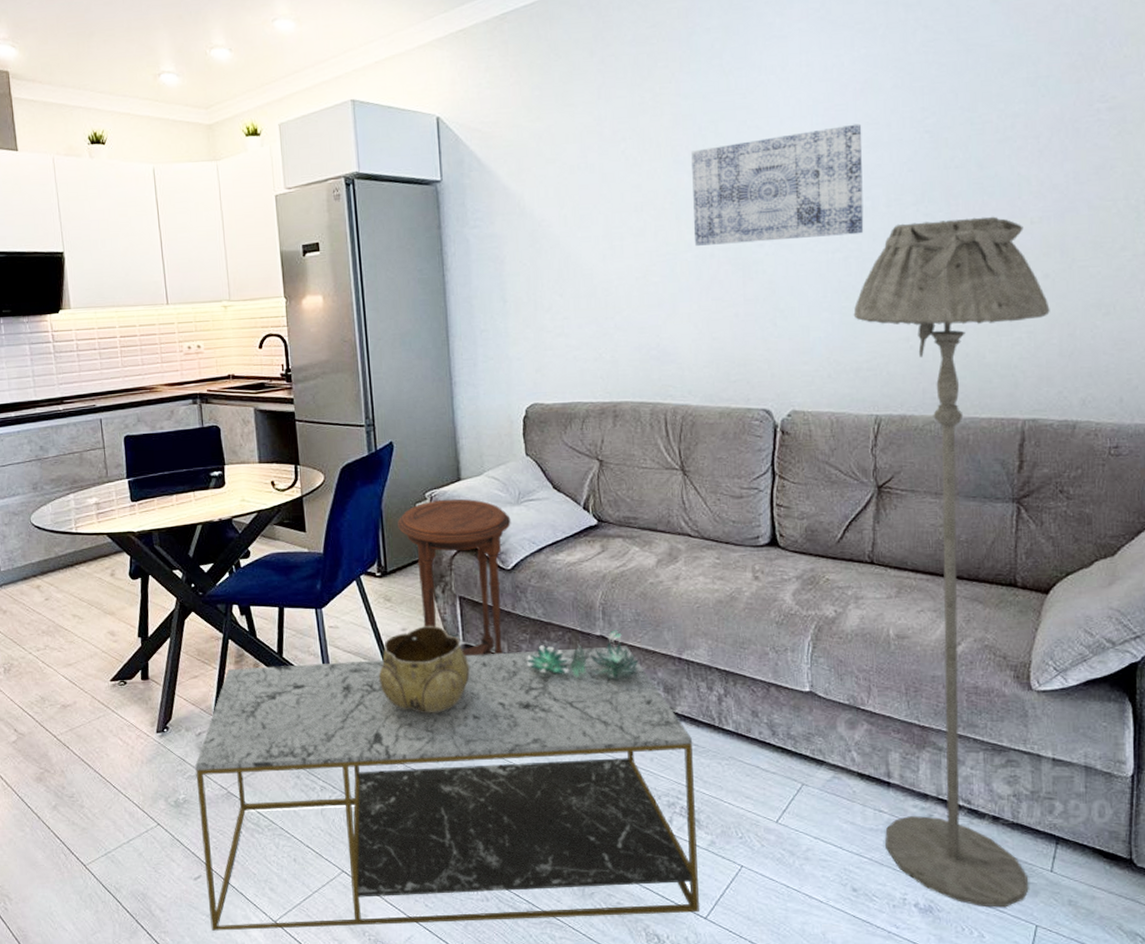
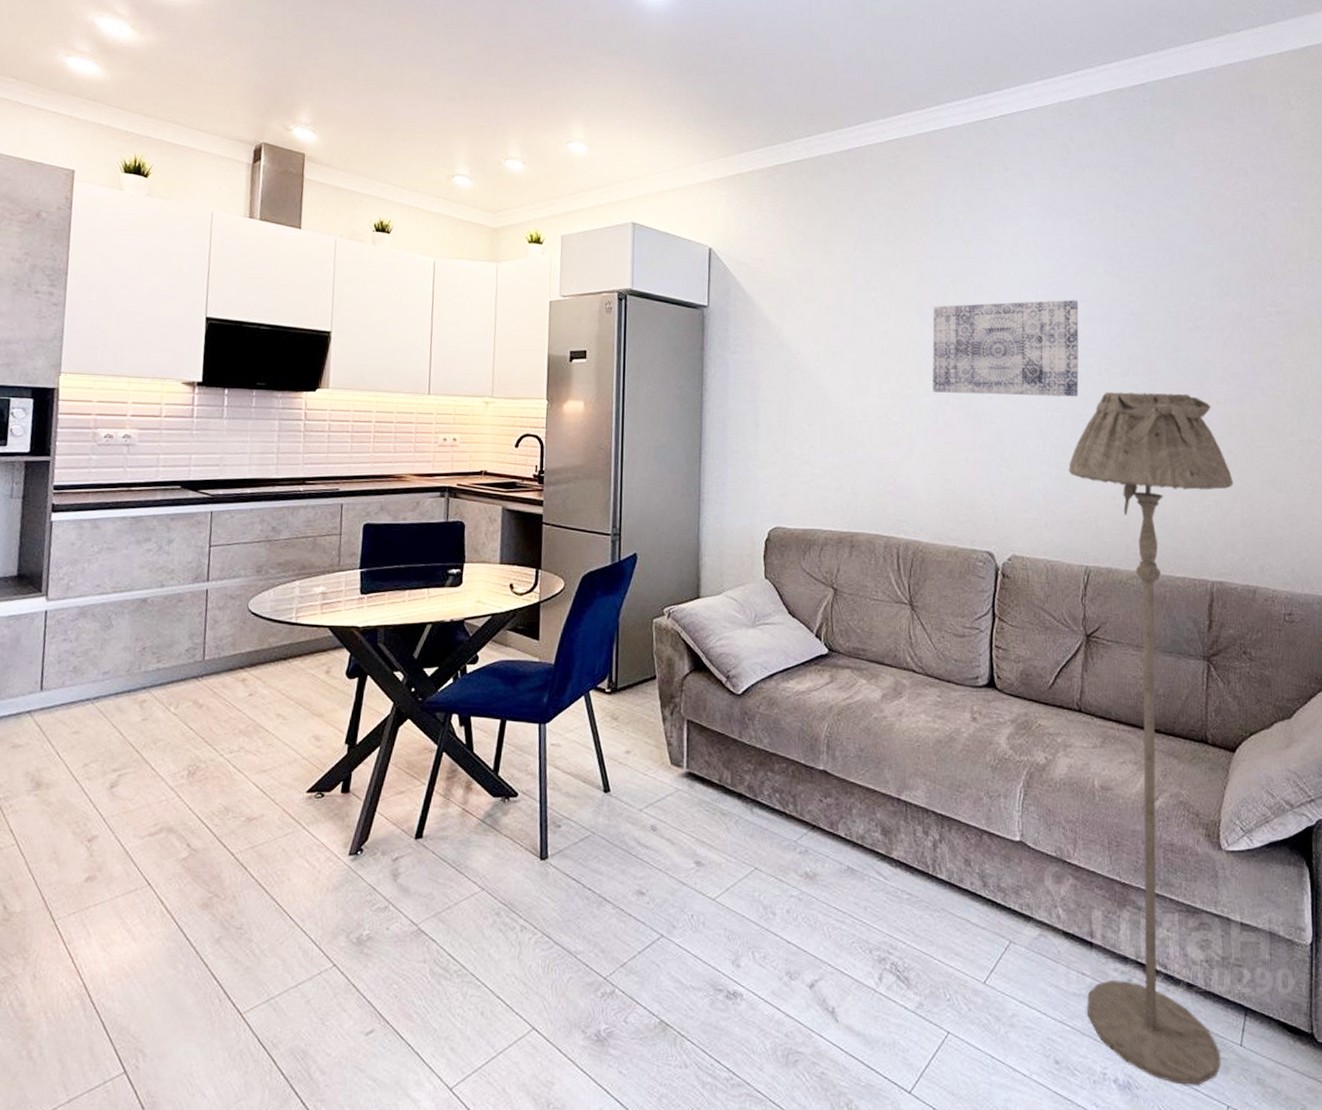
coffee table: present [195,646,699,931] -> none [376,782,907,1100]
decorative bowl: present [378,626,470,713] -> none [596,750,691,847]
side table: present [398,498,511,657] -> none [633,616,745,786]
succulent plant: present [527,630,639,679] -> none [749,765,859,817]

